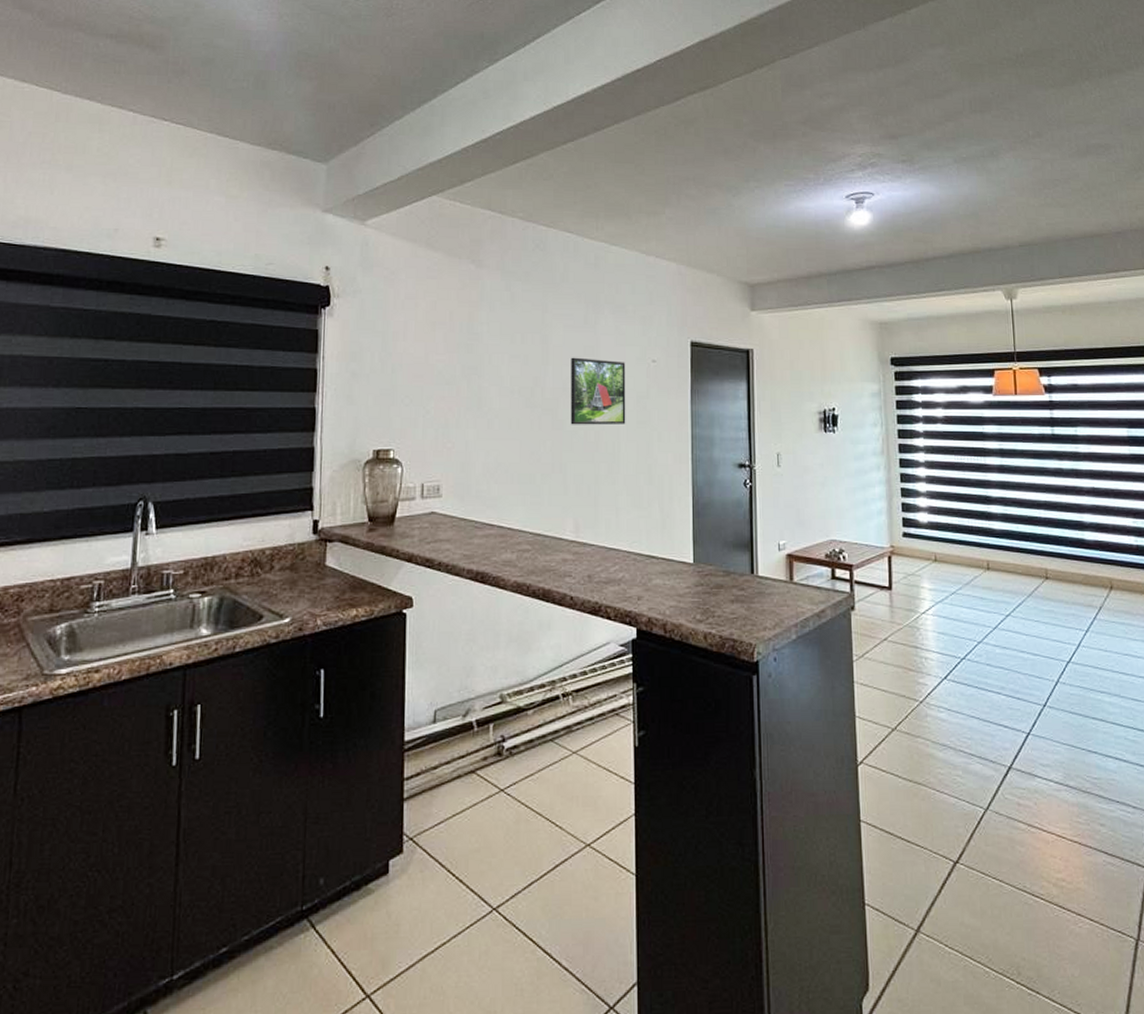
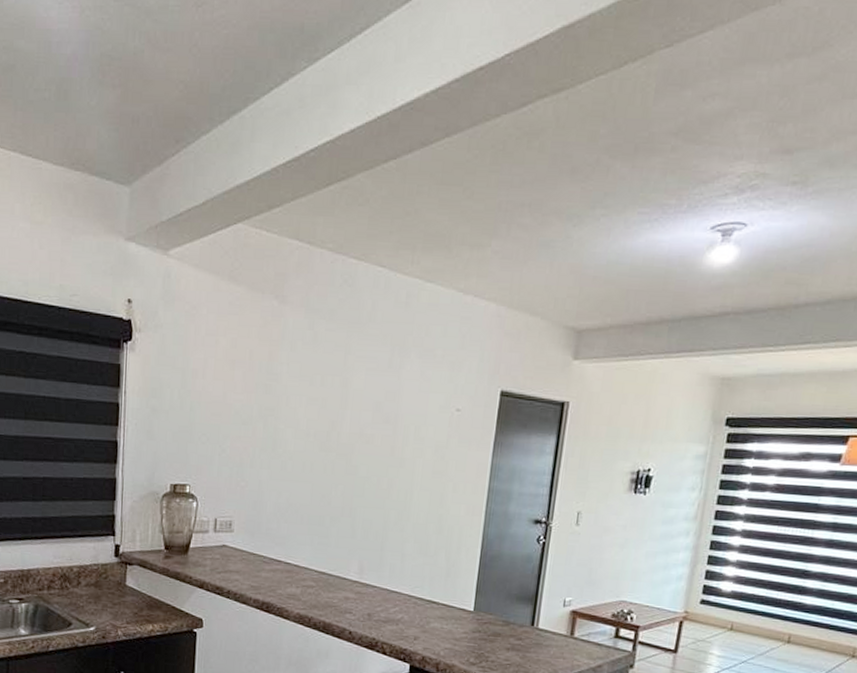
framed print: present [570,357,626,425] -> none [364,402,428,473]

